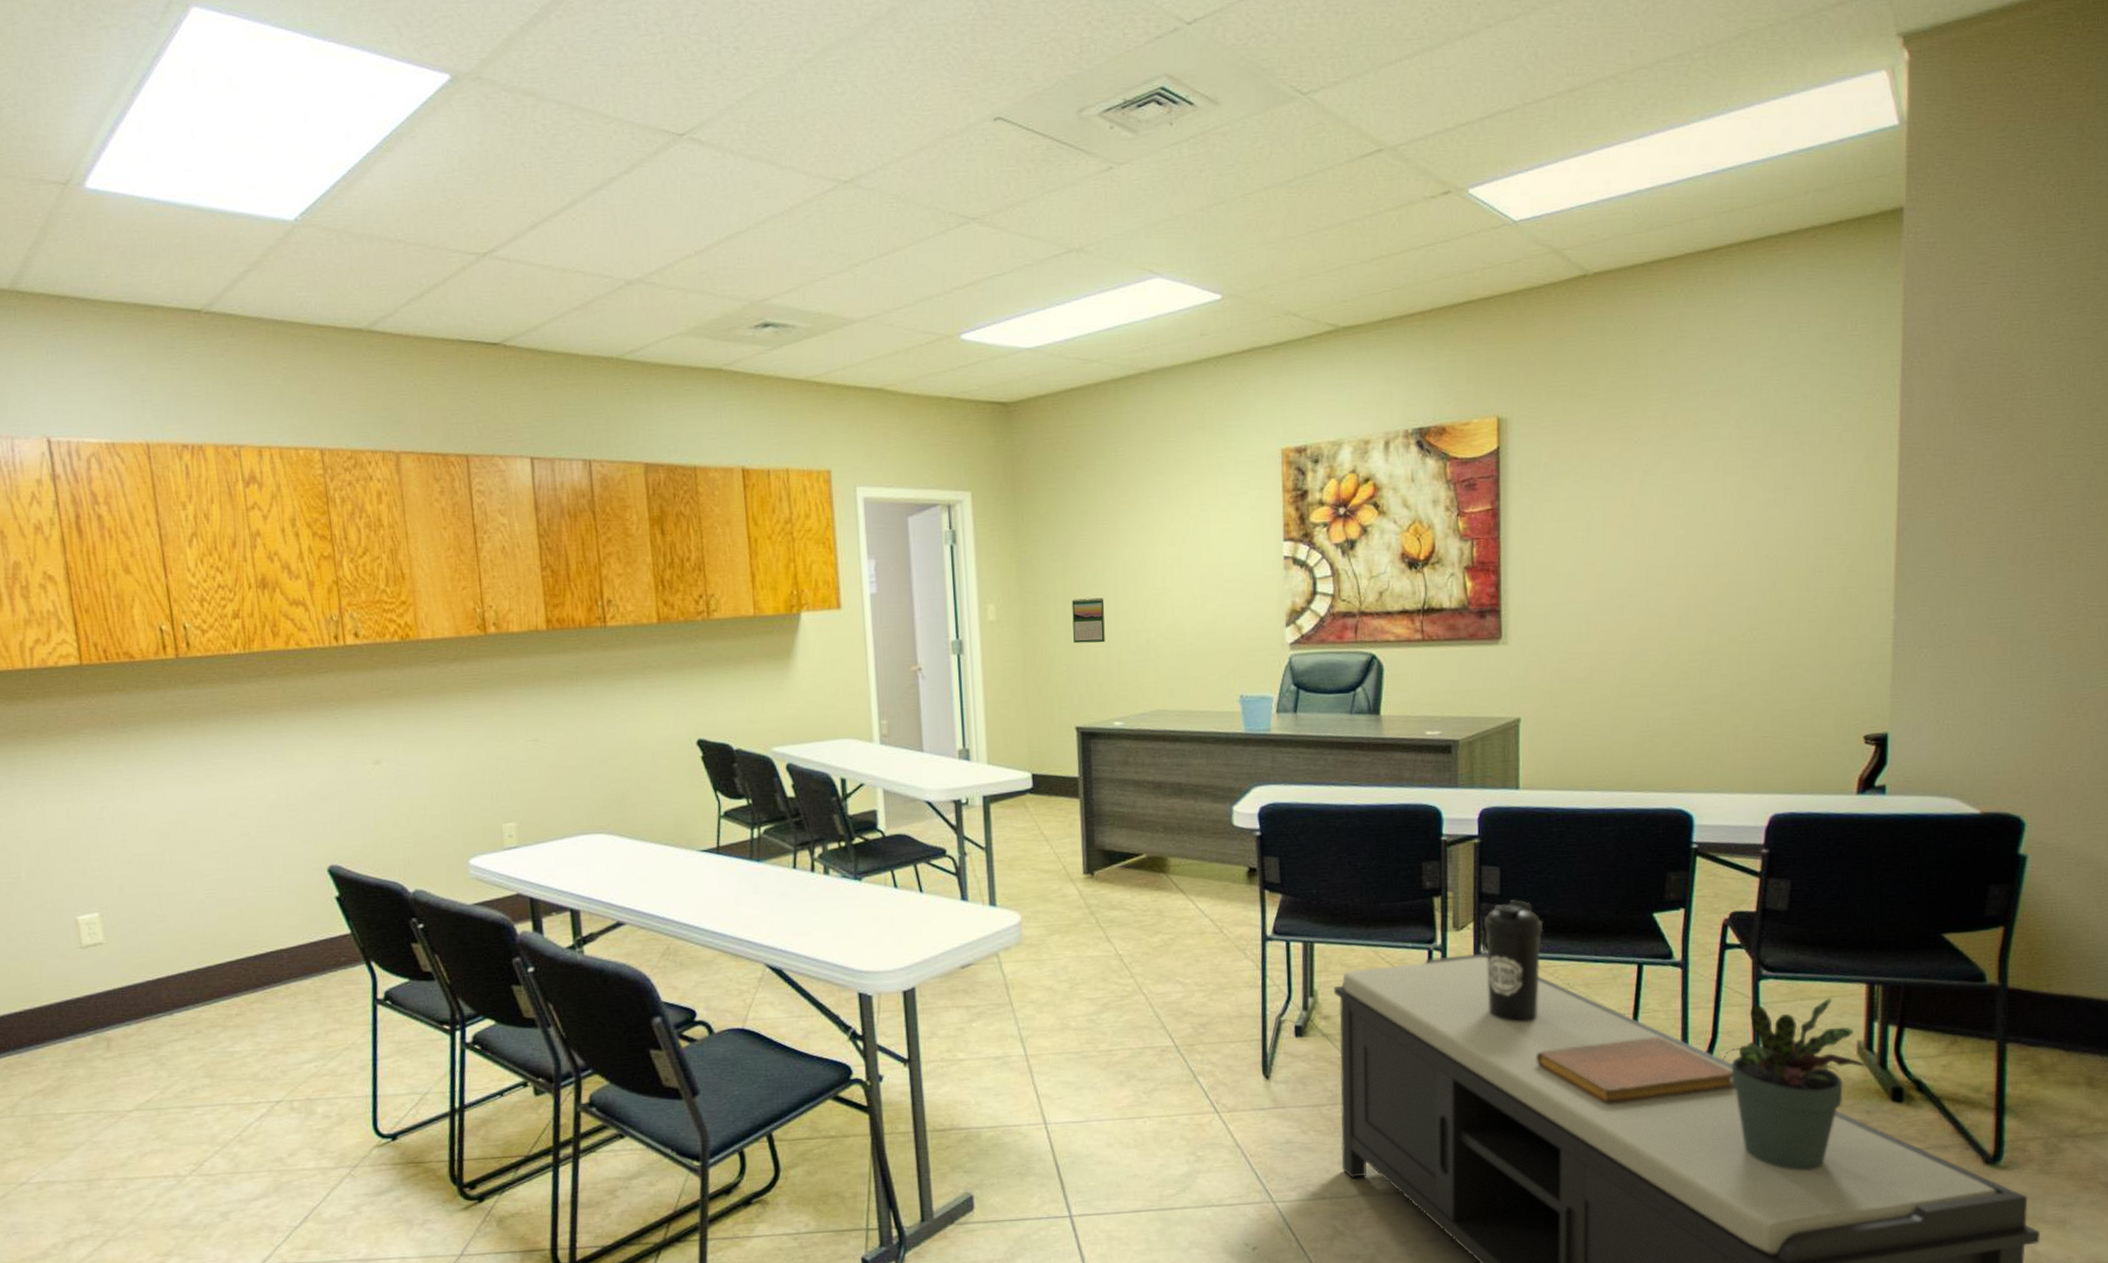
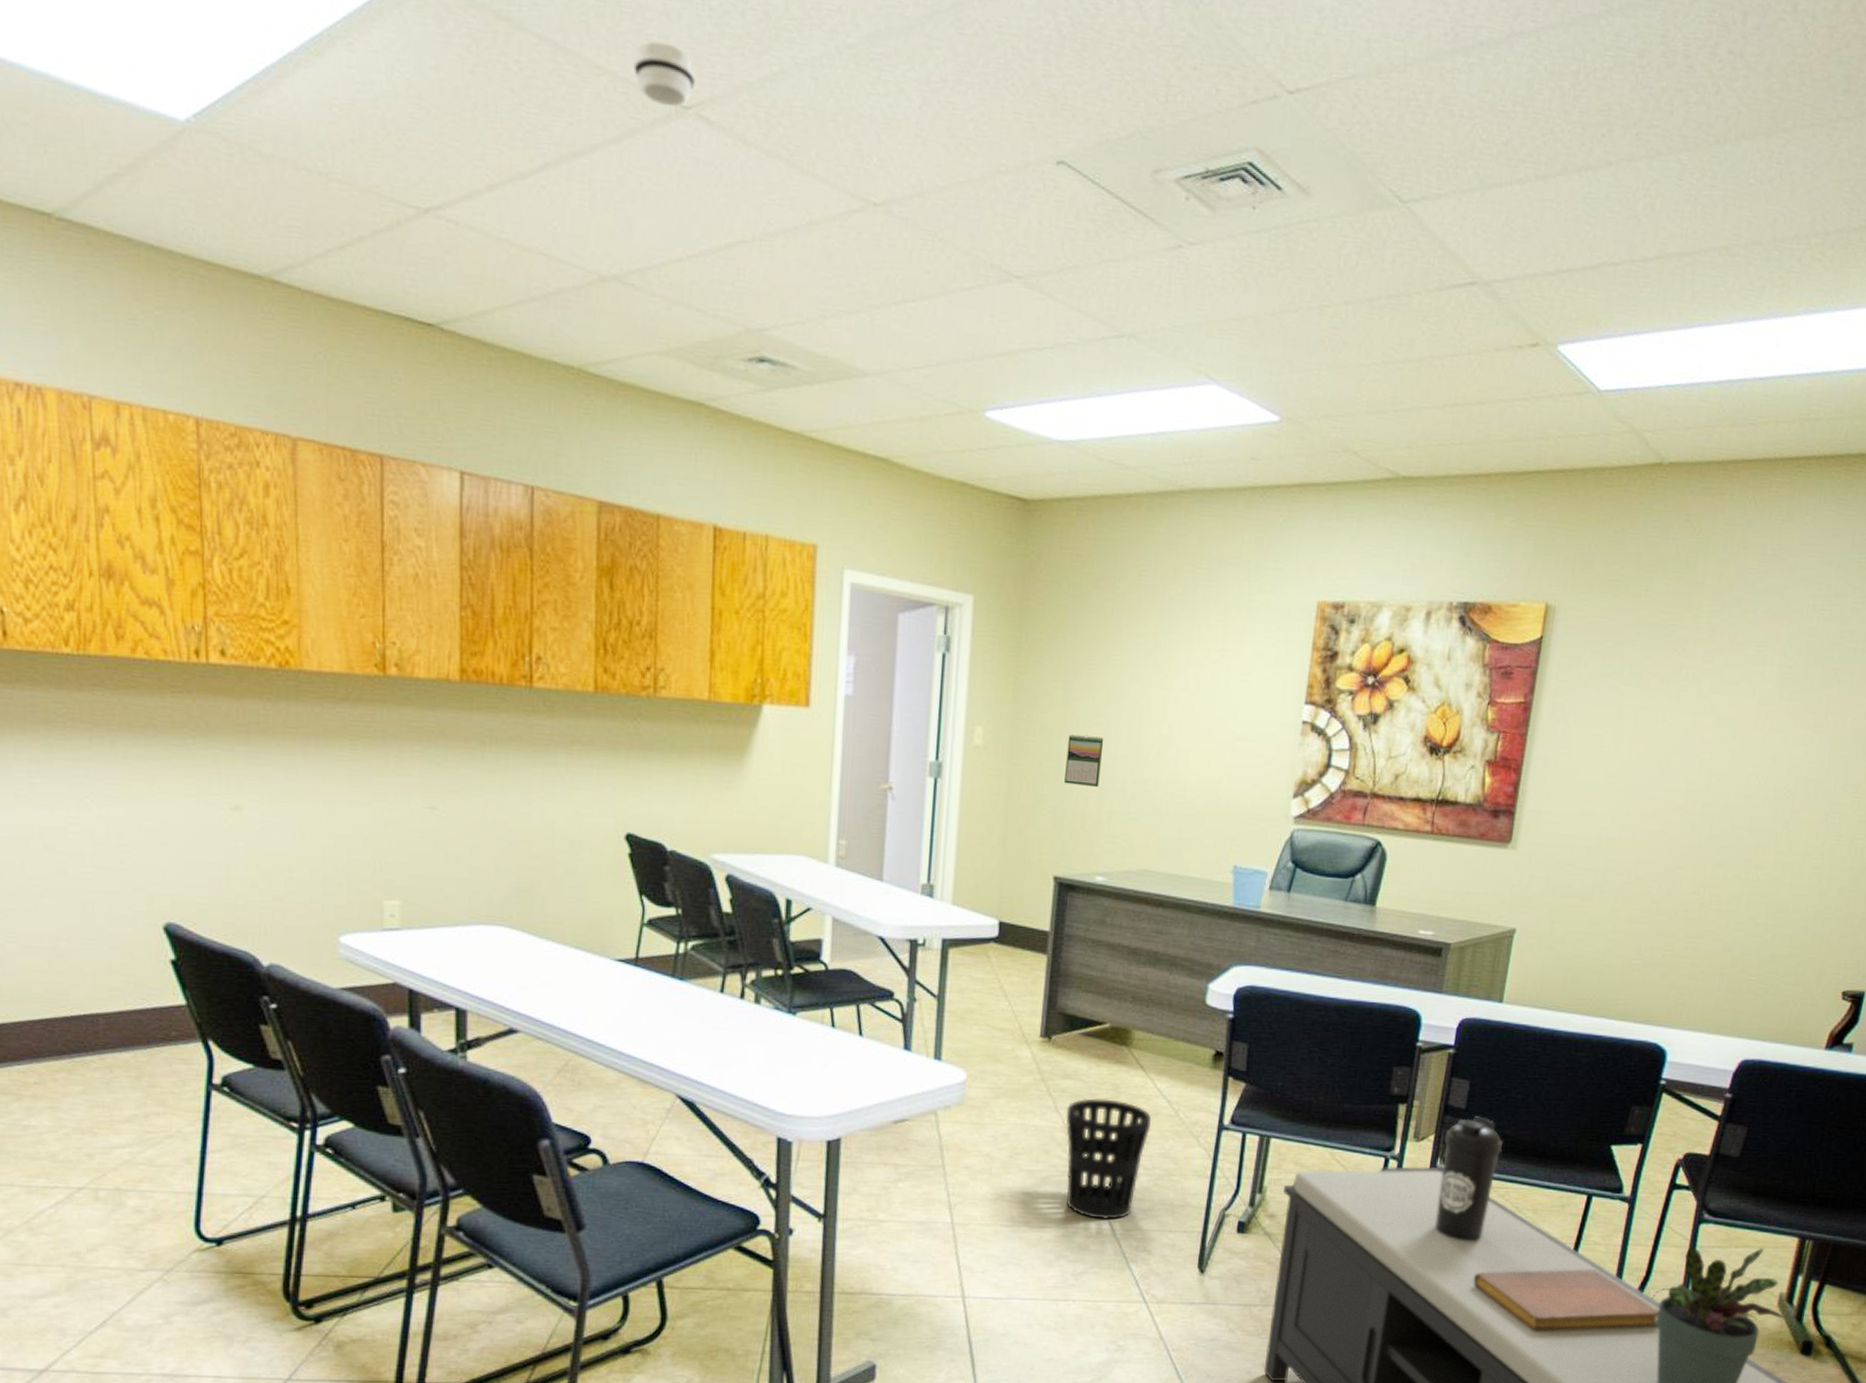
smoke detector: none [634,87,686,137] -> present [632,41,696,108]
wastebasket: none [1117,923,1199,1038] -> present [1065,1098,1152,1220]

